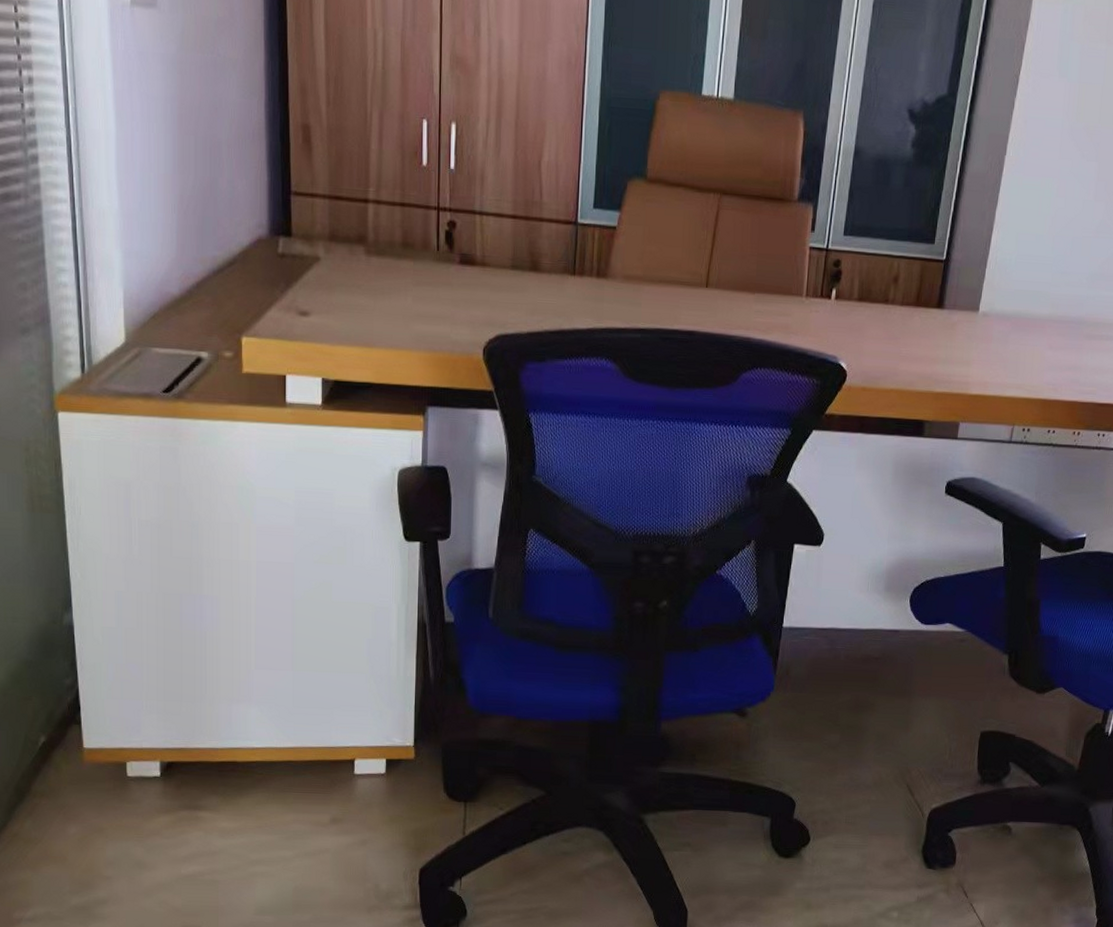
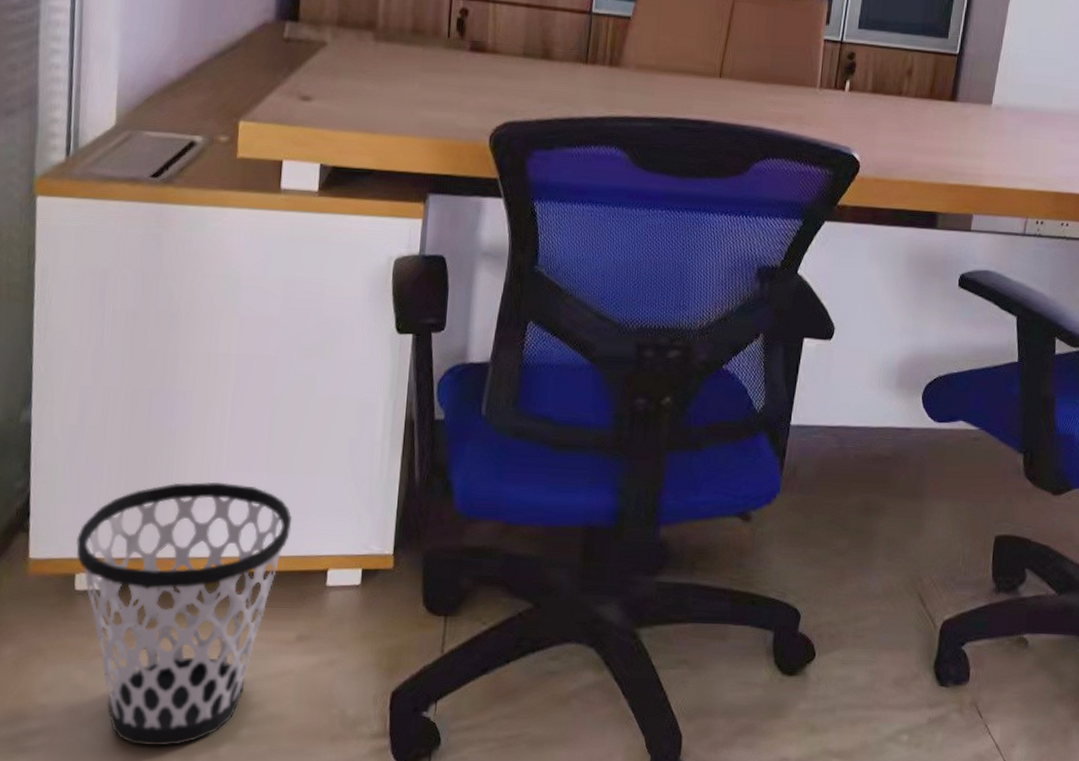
wastebasket: none [125,679,319,914] -> present [75,482,293,746]

